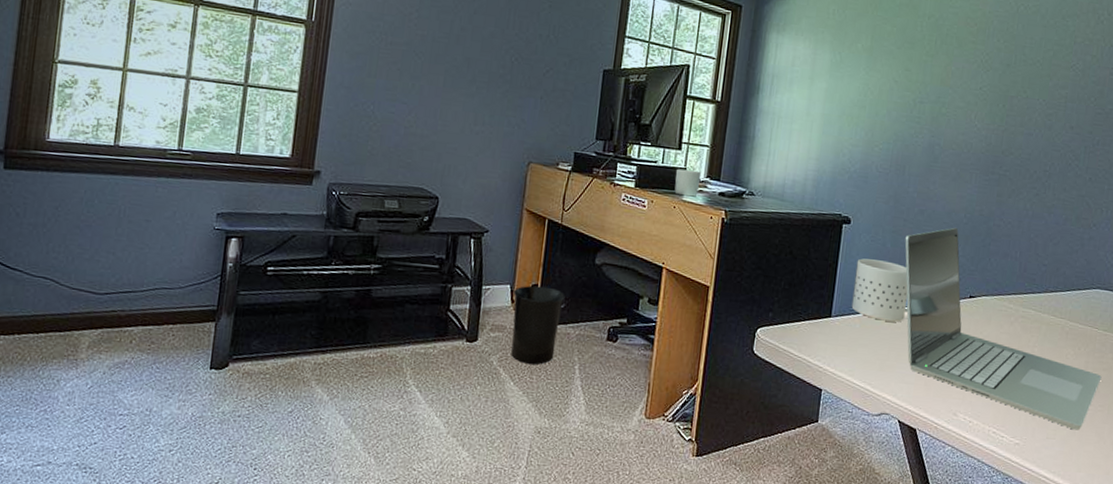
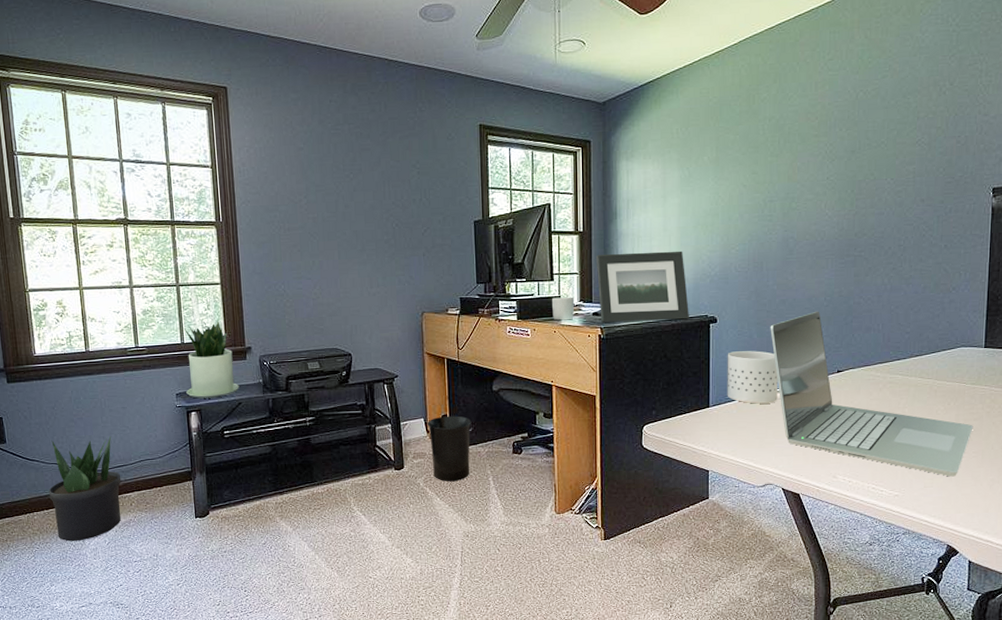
planter: none [25,247,126,380] -> present [48,436,122,541]
planter: none [230,133,298,226] -> present [183,321,240,399]
picture frame: none [726,130,824,216] -> present [595,251,690,324]

